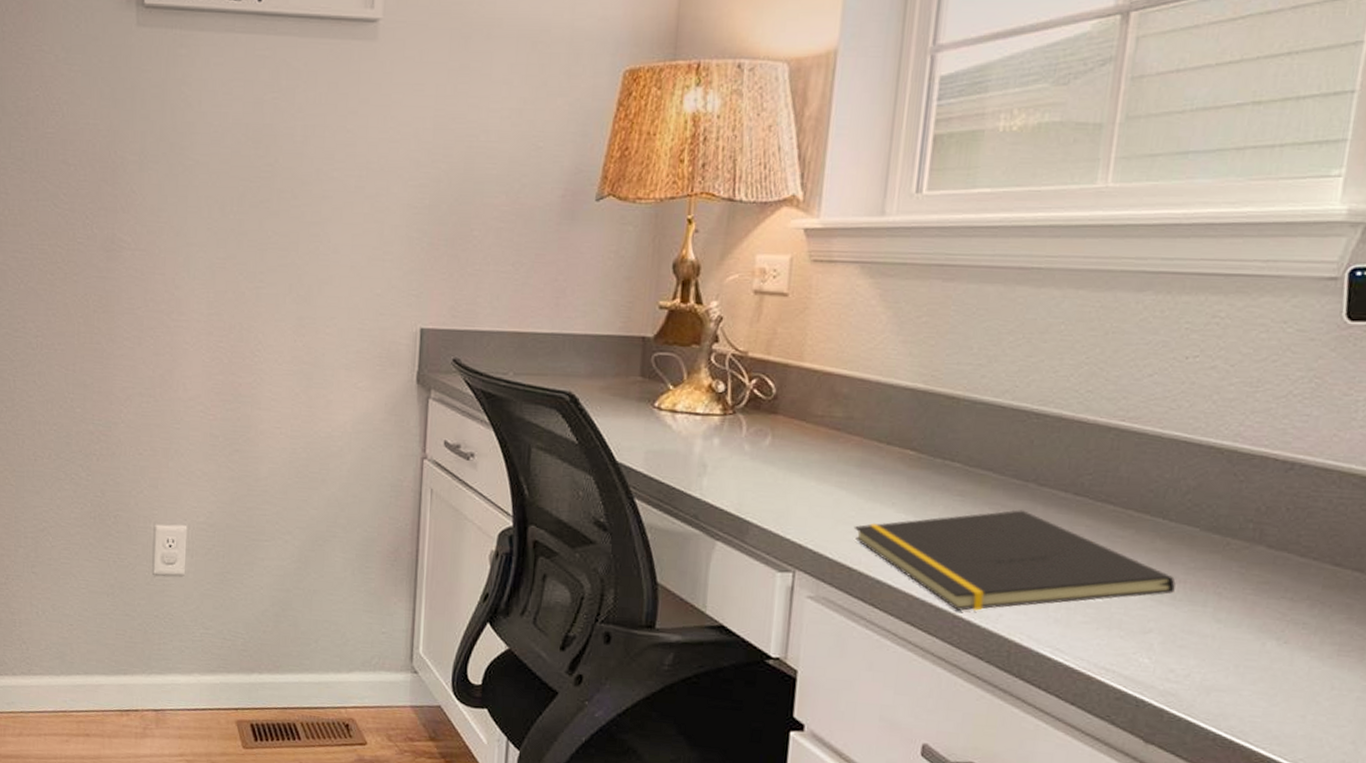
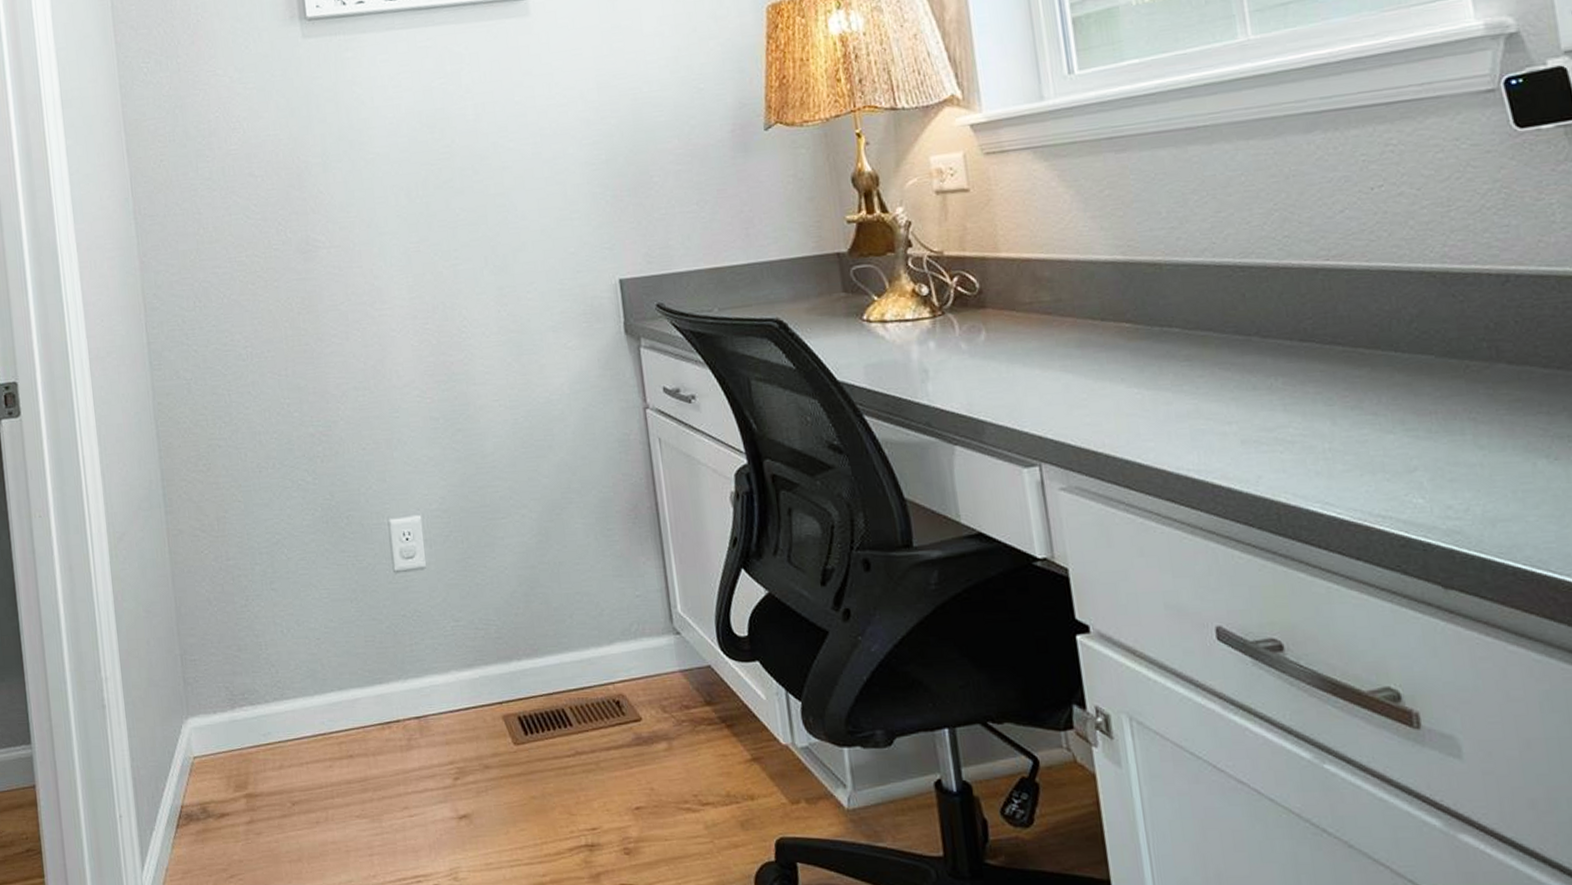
notepad: present [853,510,1176,611] -> none [1088,365,1428,479]

